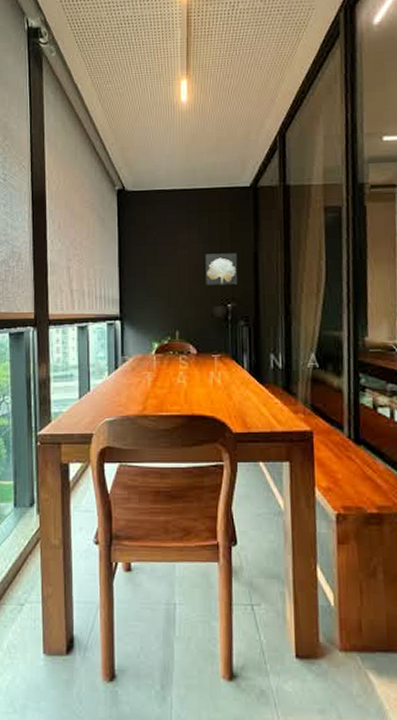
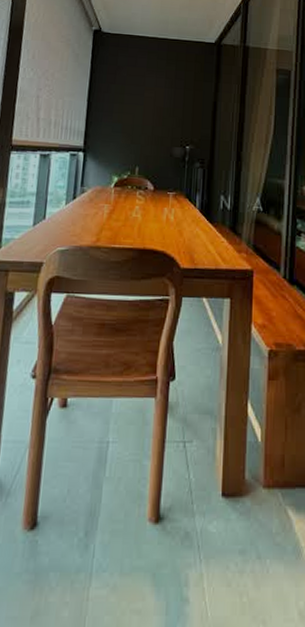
wall art: present [205,253,238,285] -> none [168,98,199,129]

